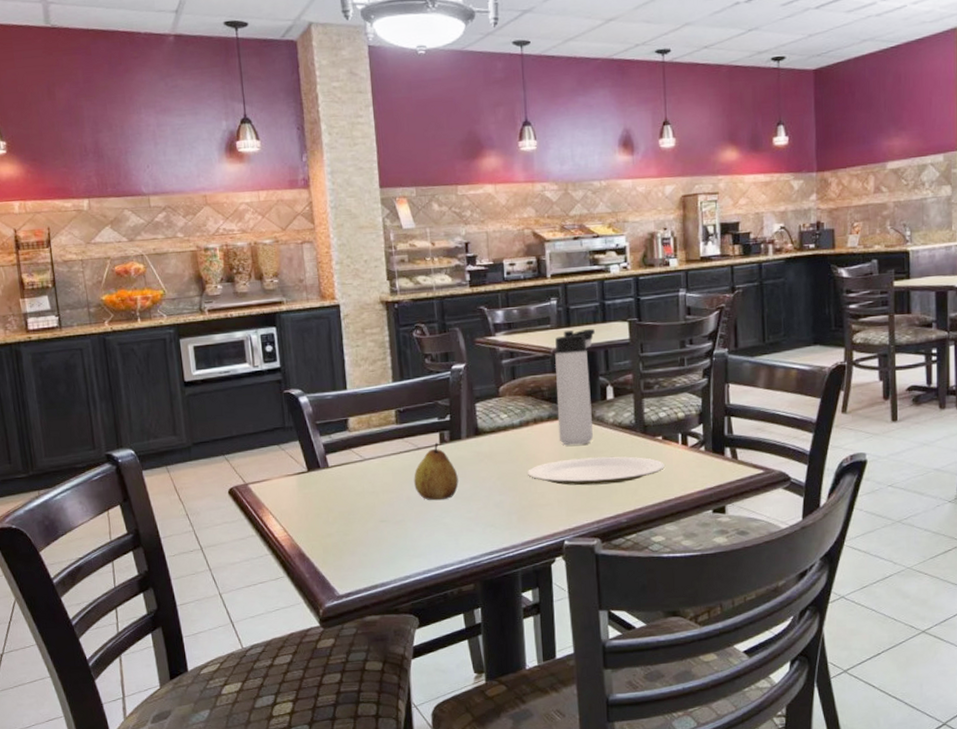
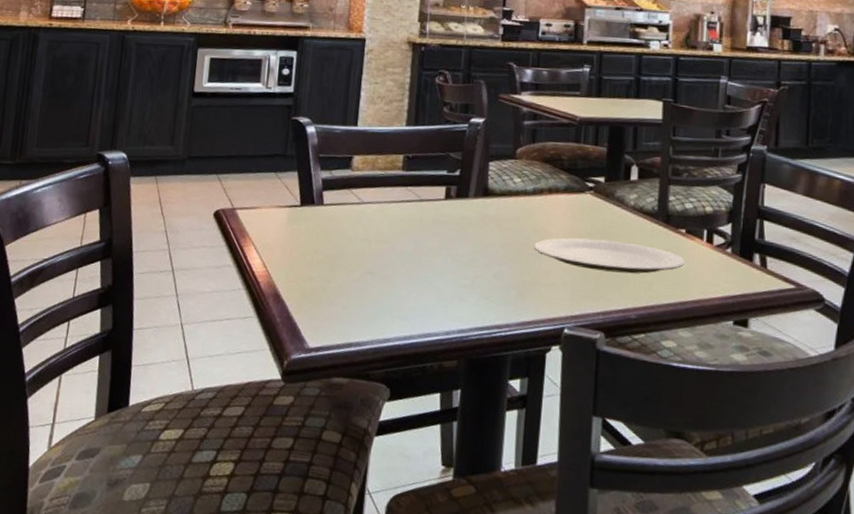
fruit: present [414,442,459,501] -> none [410,196,459,261]
thermos bottle: present [555,328,595,445] -> none [573,101,626,225]

